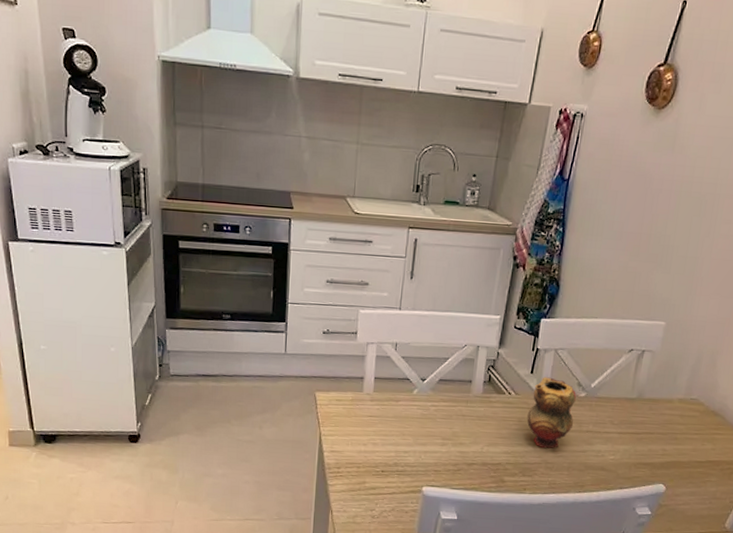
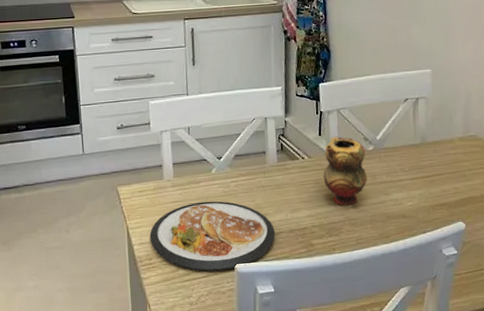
dish: none [341,420,468,492] -> present [149,201,276,272]

